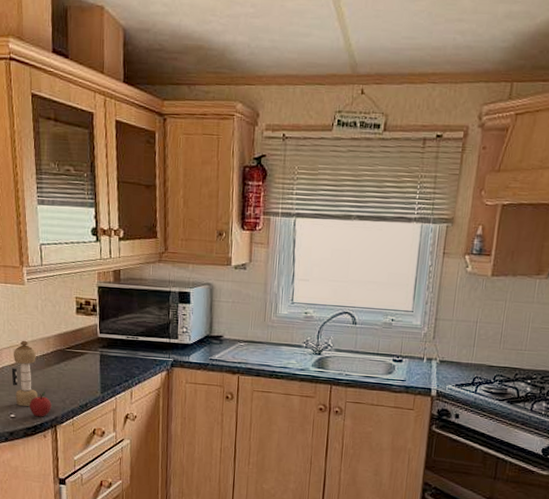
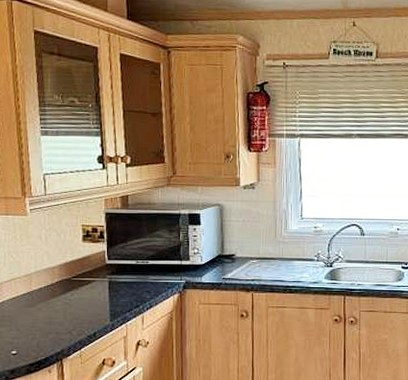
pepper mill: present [11,340,38,406] -> none [12,272,41,341]
apple: present [29,391,52,417] -> none [33,323,57,351]

